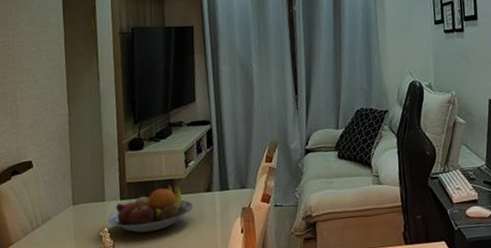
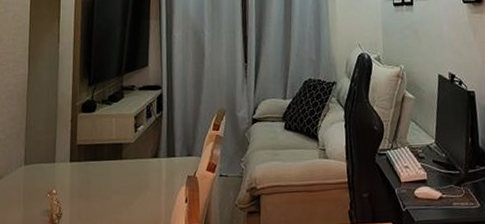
fruit bowl: present [107,184,194,234] -> none [56,149,140,198]

